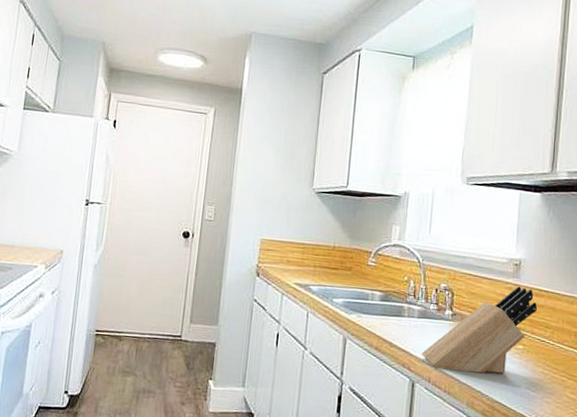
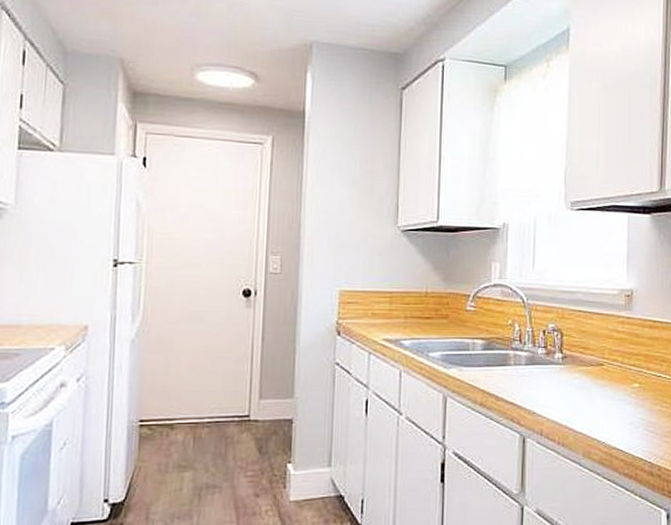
knife block: present [421,286,537,374] -> none [531,319,651,419]

